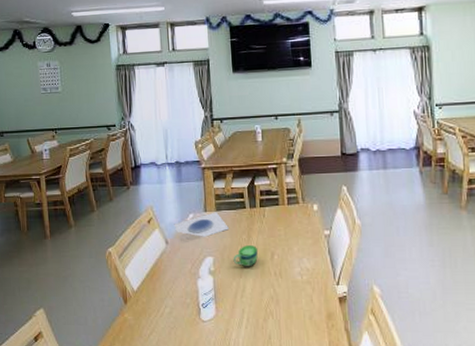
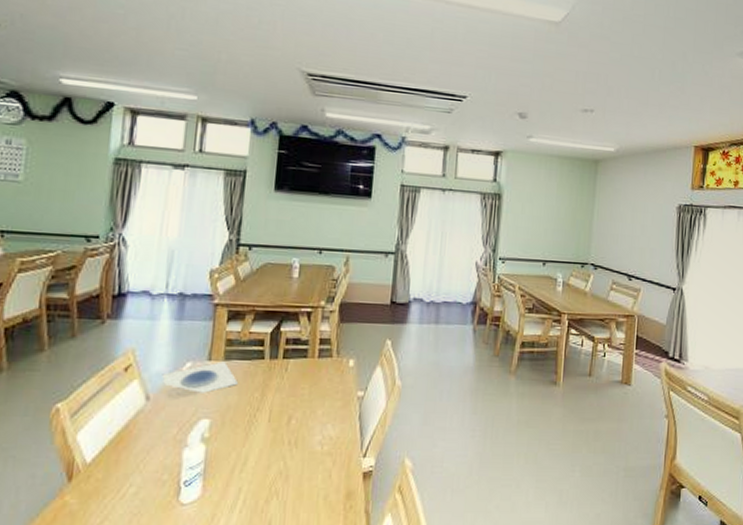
cup: present [233,244,258,267] -> none [237,405,271,434]

